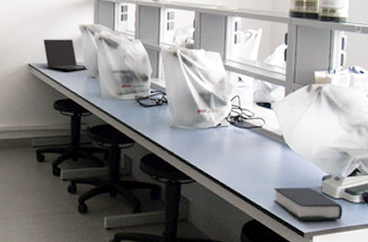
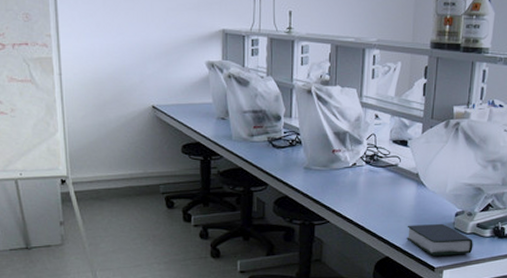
laptop: present [43,39,89,71] -> none [167,78,218,113]

